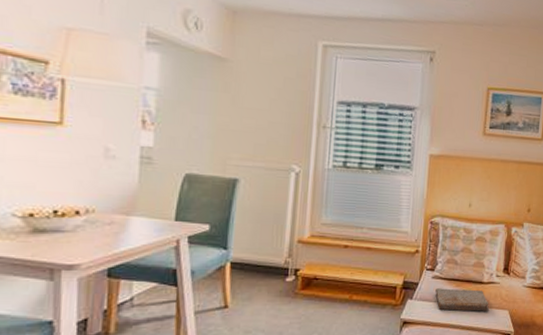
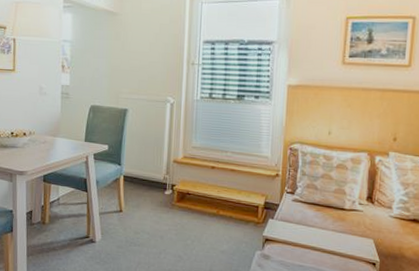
book: present [435,288,489,311] -> none [296,211,352,238]

